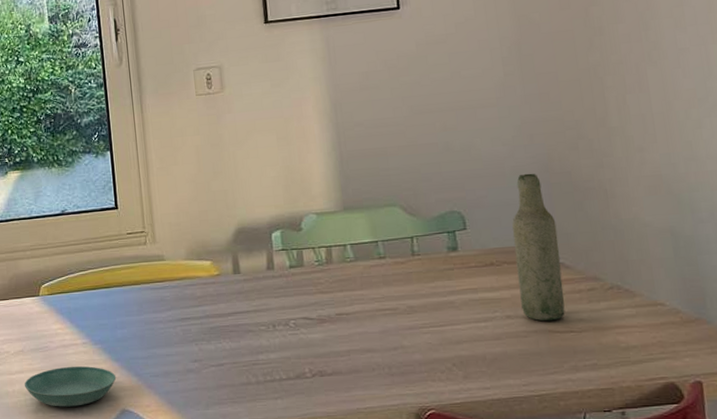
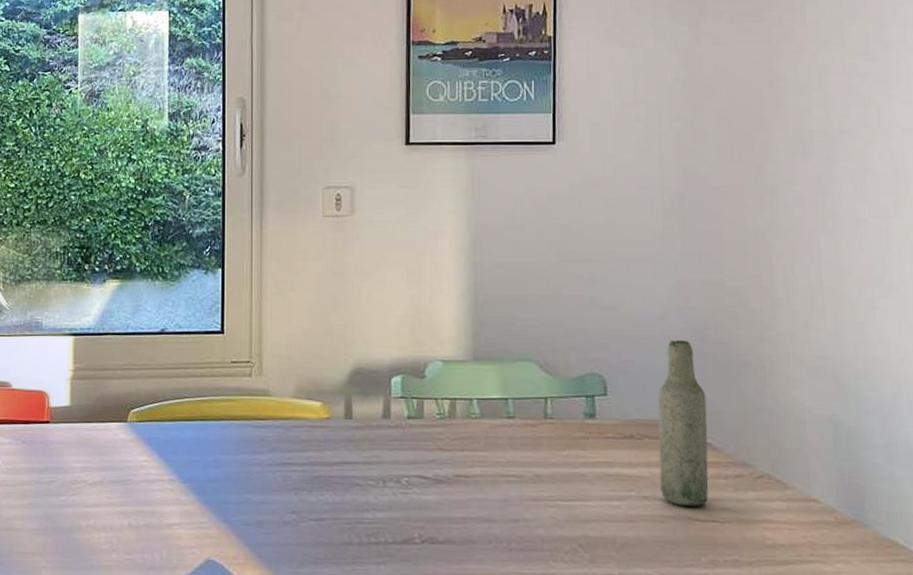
saucer: present [24,366,117,407] -> none [99,504,203,551]

